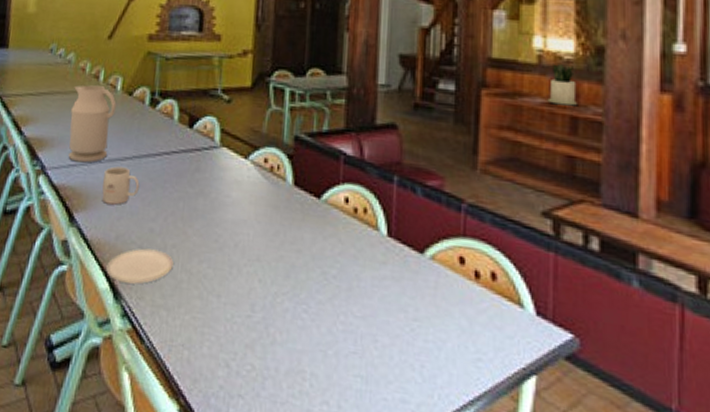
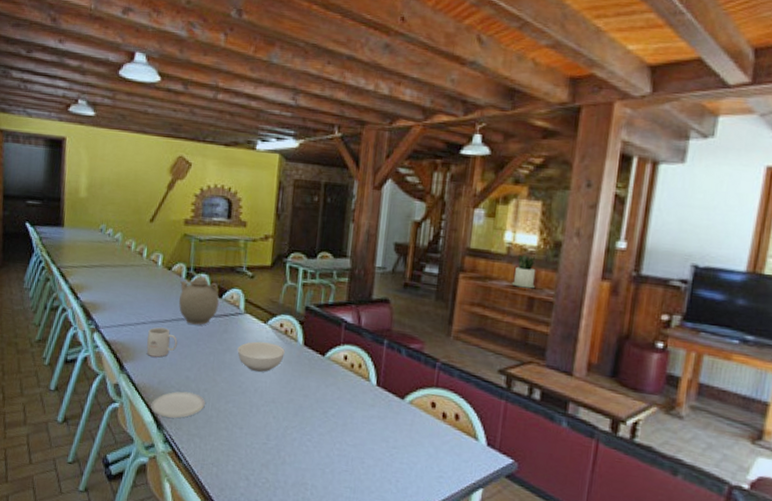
water jug: present [68,85,117,163] -> none [118,260,158,324]
teapot: none [141,99,190,163] -> present [178,274,219,325]
bowl: none [212,181,271,221] -> present [237,341,285,372]

